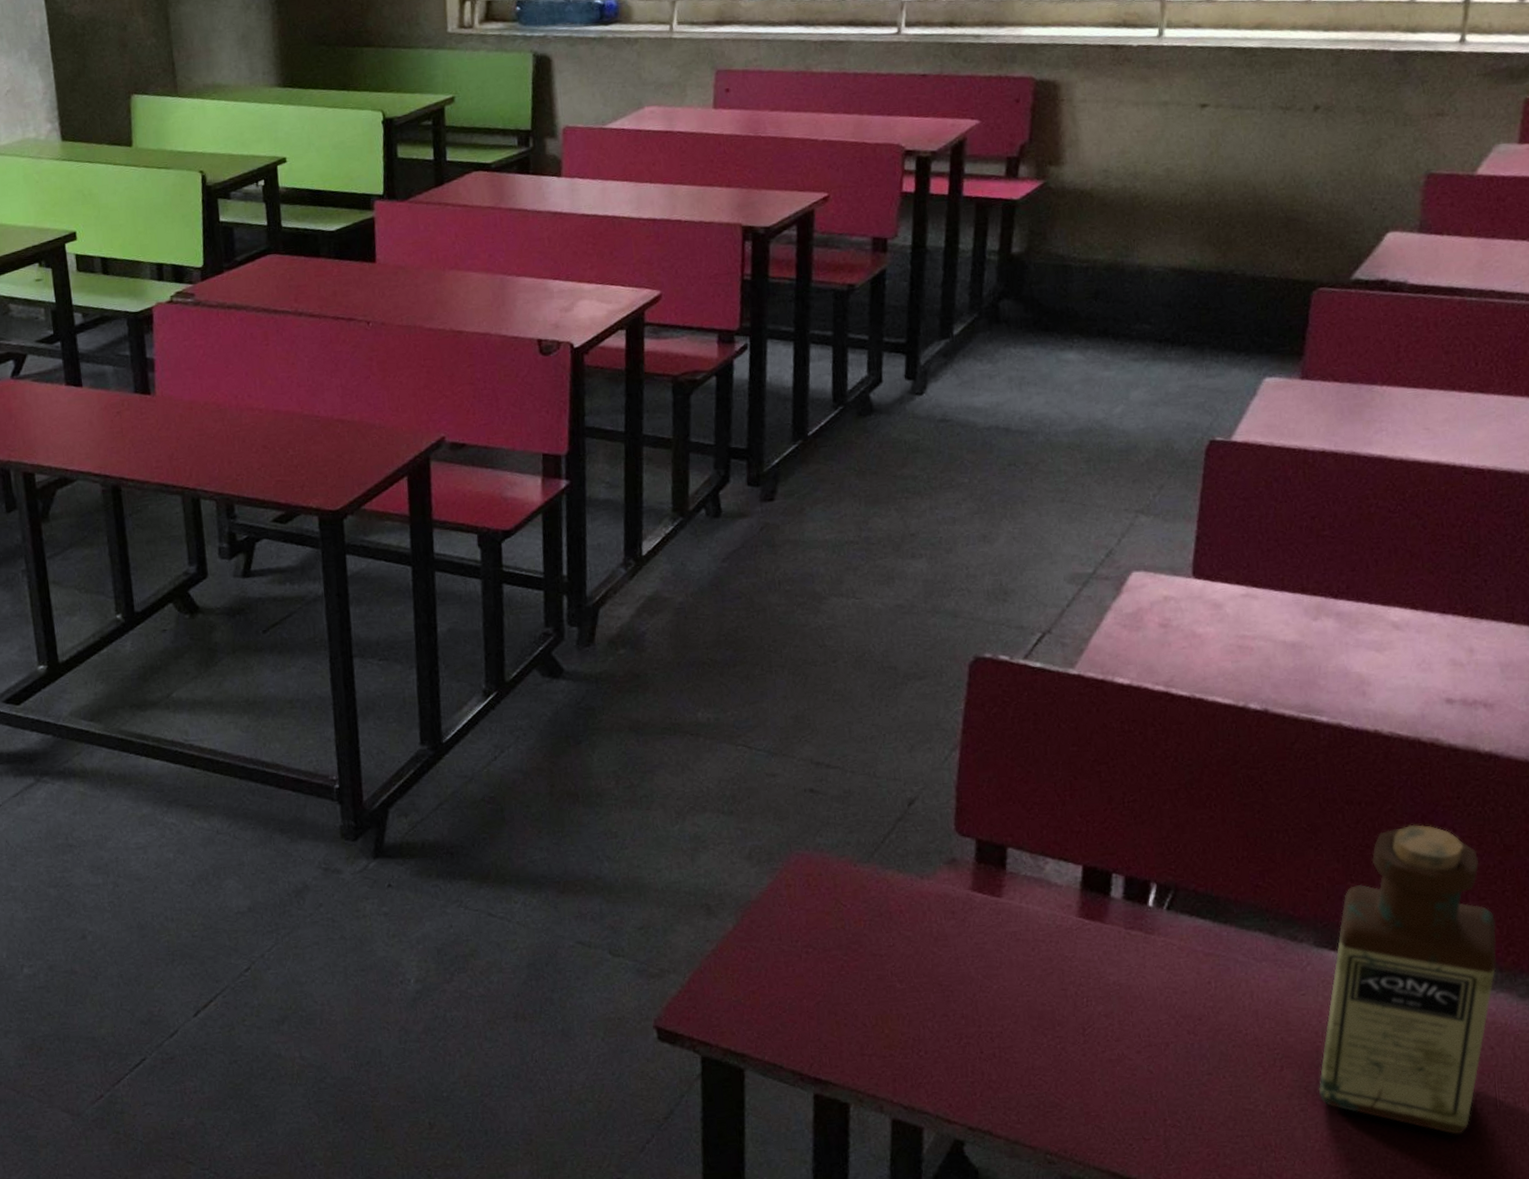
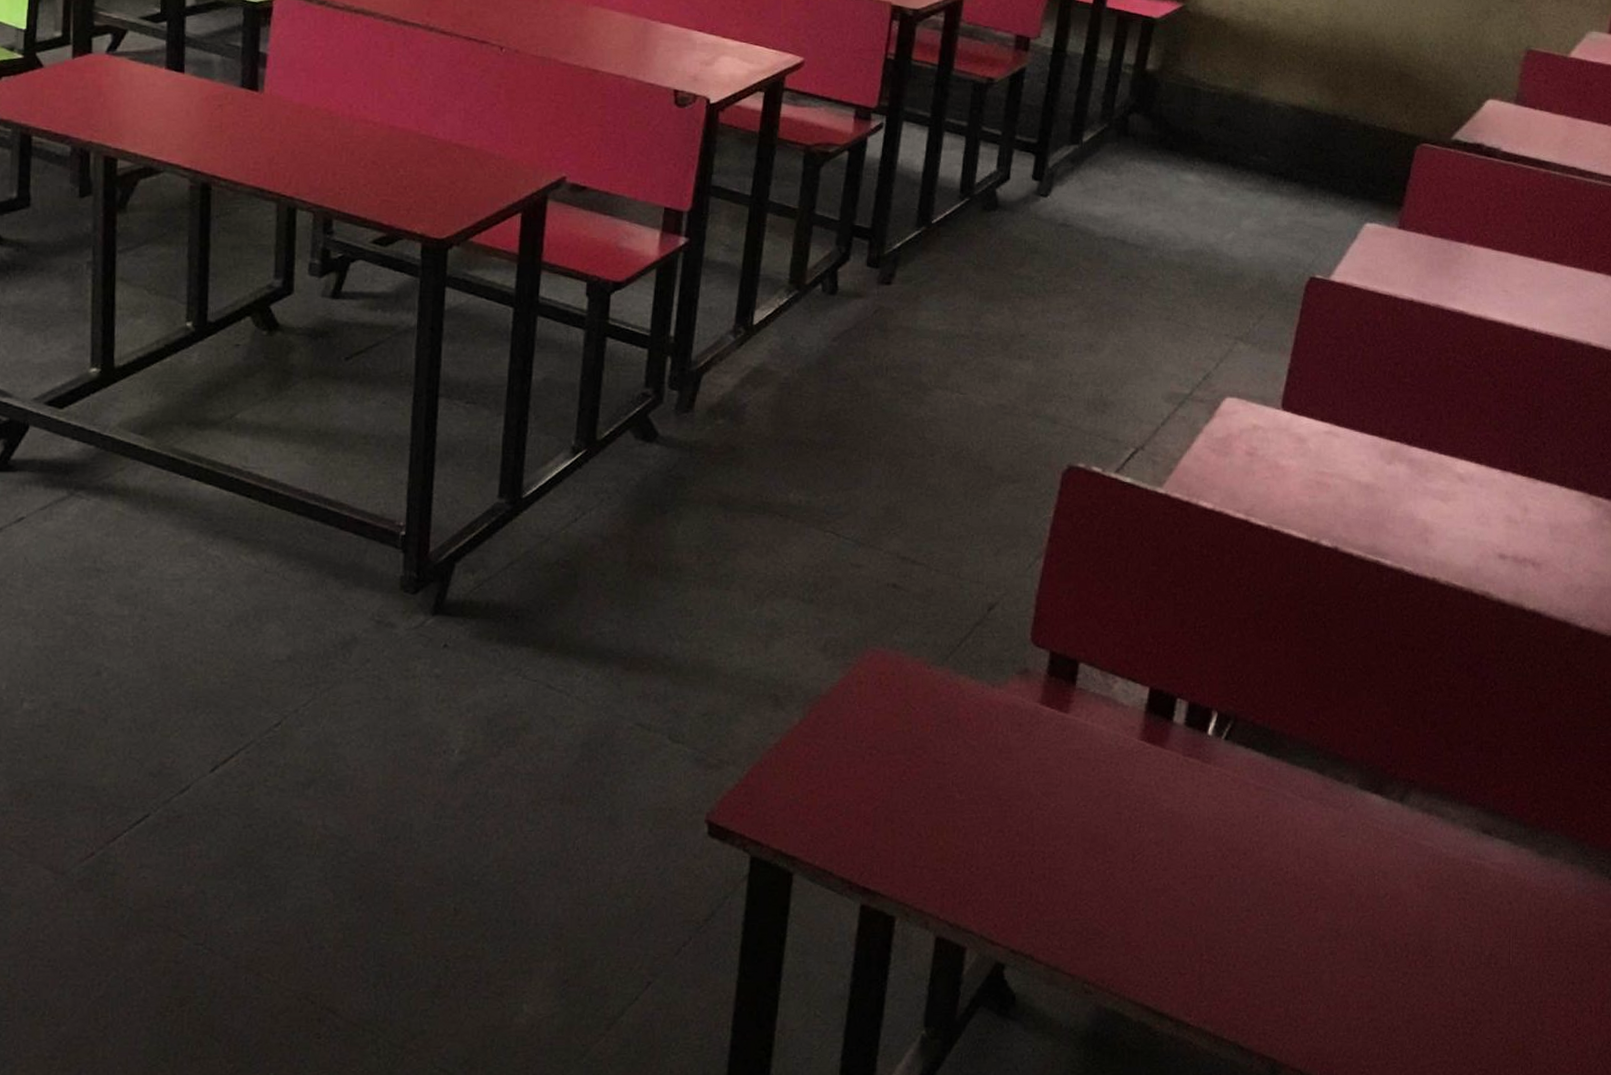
bottle: present [1318,824,1497,1135] -> none [1348,674,1524,988]

